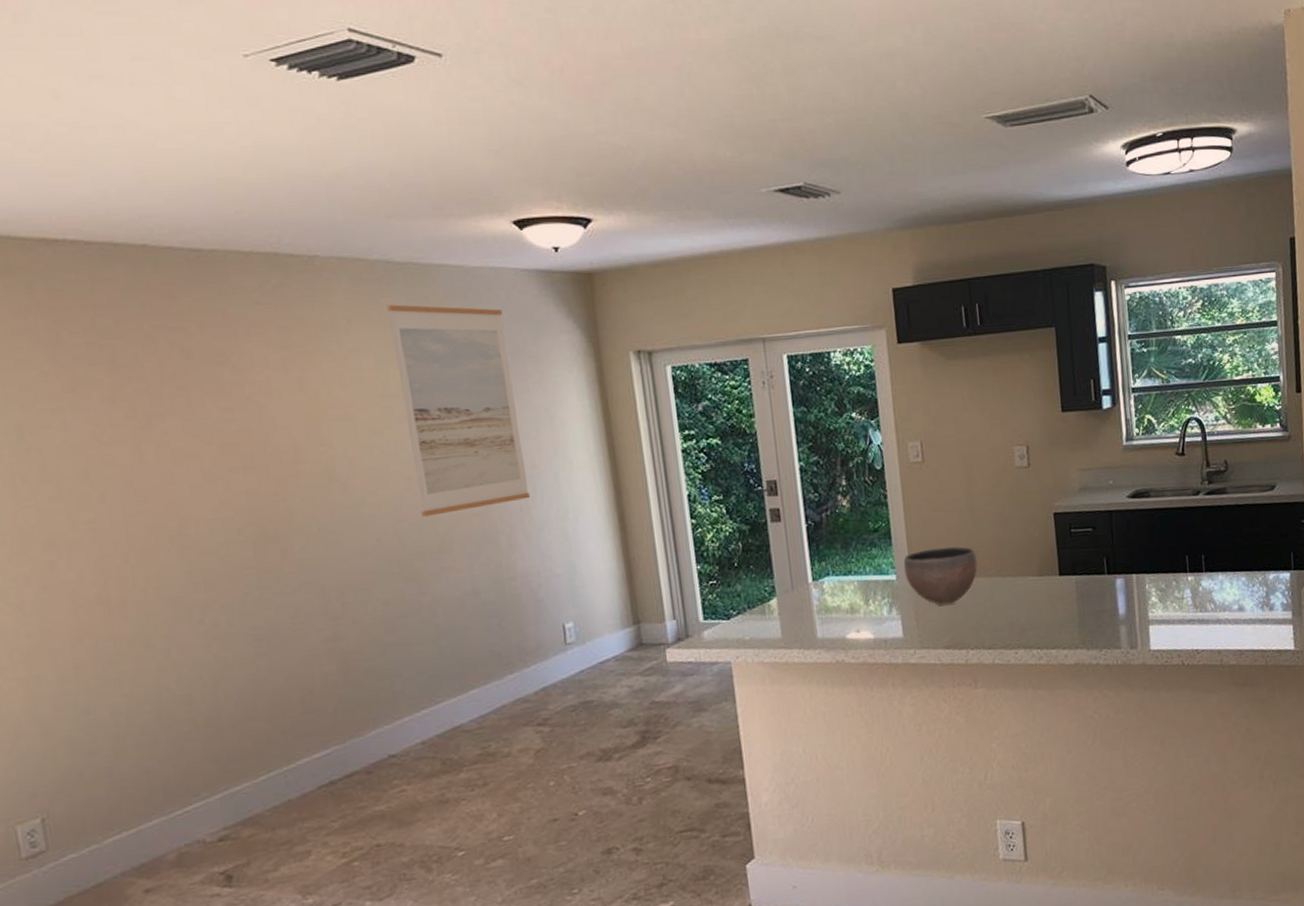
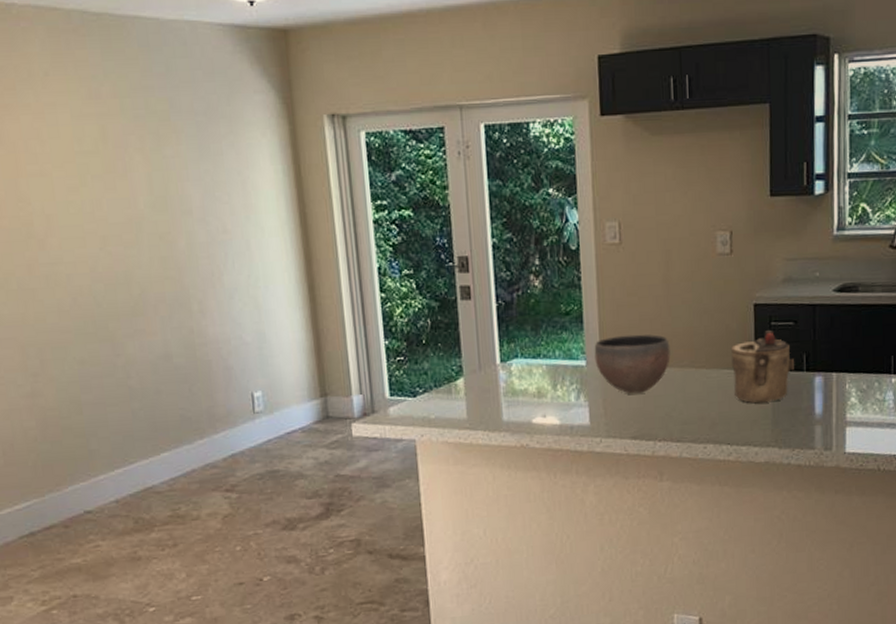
wall art: present [386,304,531,517] -> none [82,57,223,278]
teapot: none [1035,537,1096,607] -> present [731,330,794,403]

